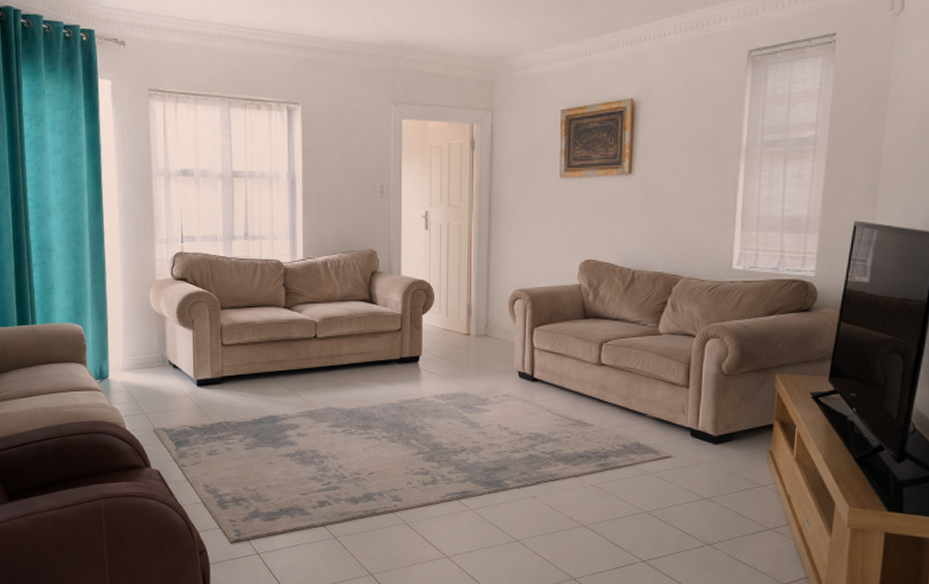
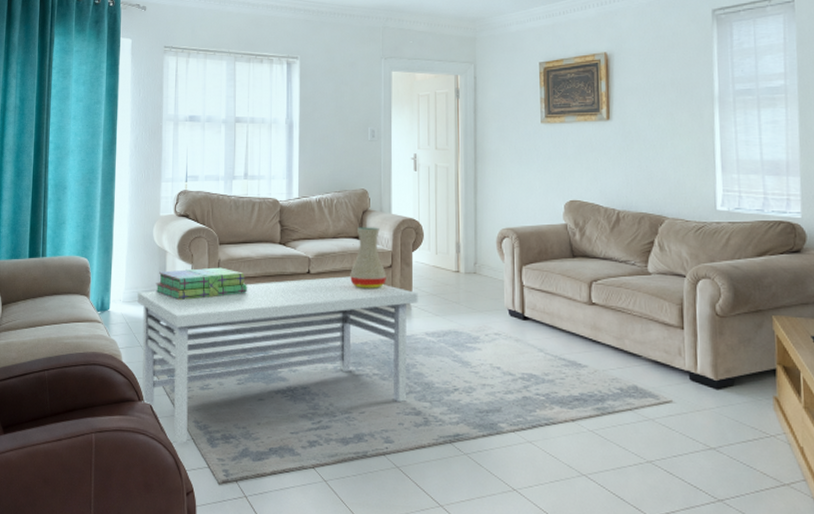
coffee table: none [137,340,428,507] -> present [137,276,418,444]
stack of books: none [156,333,253,368] -> present [155,267,248,301]
vase: none [358,289,395,352] -> present [350,227,386,288]

